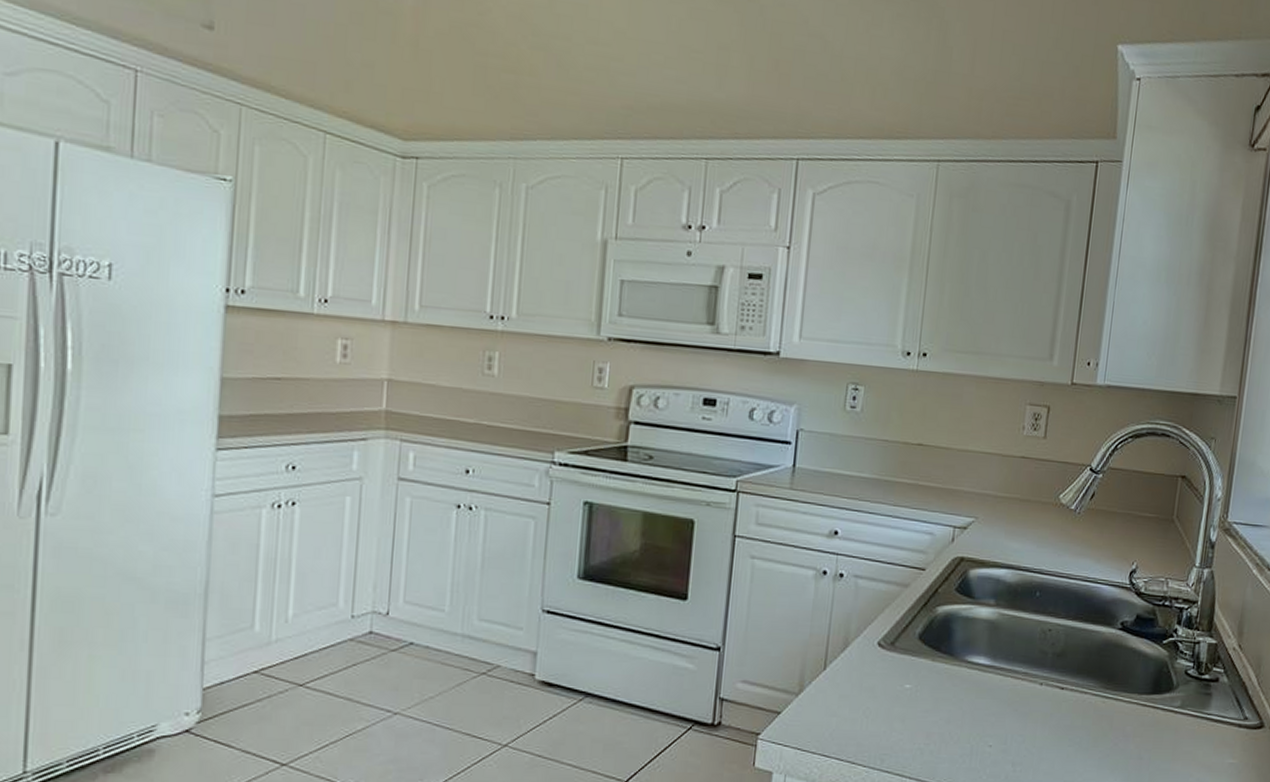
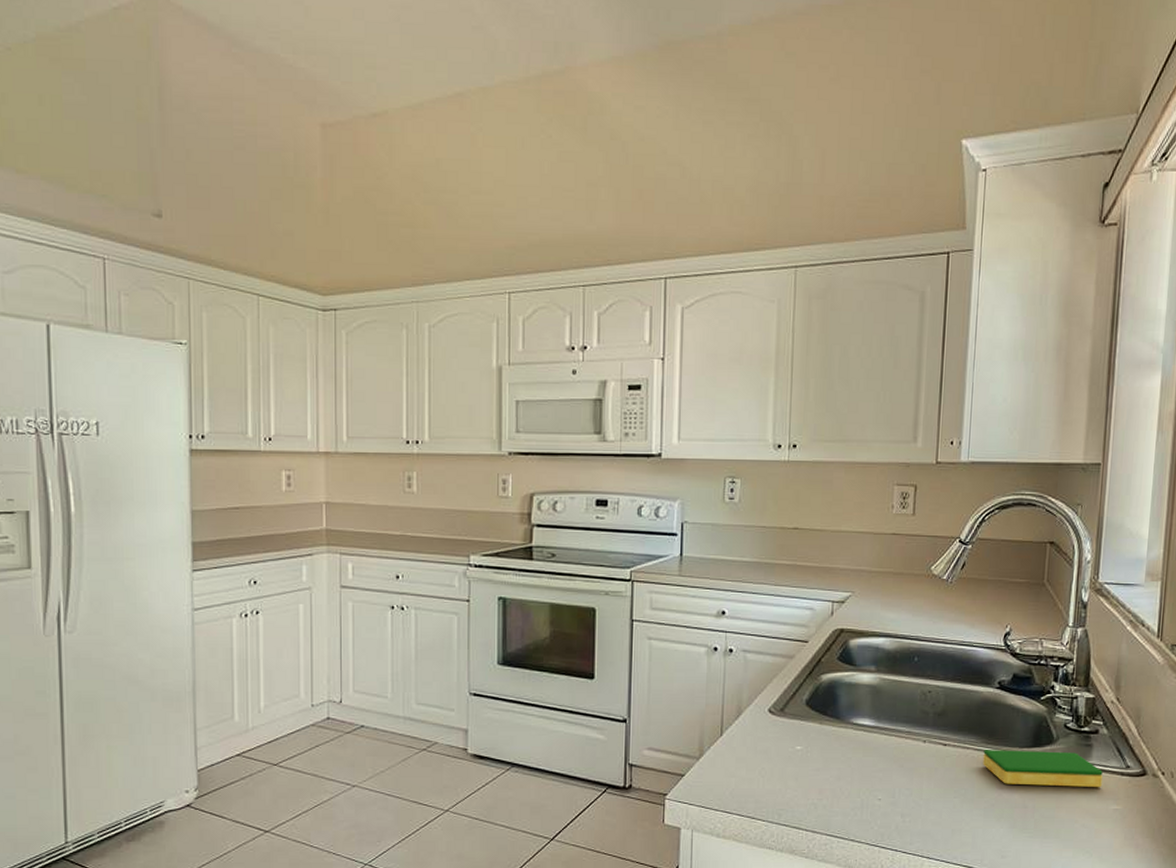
dish sponge: none [1100,695,1221,740] -> present [983,750,1103,788]

